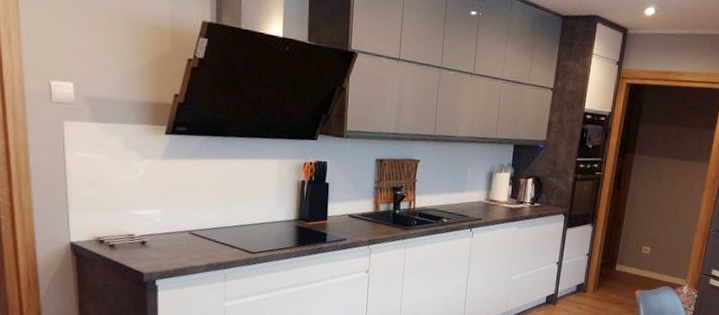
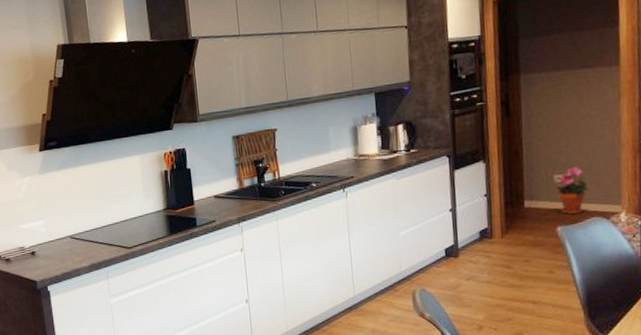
potted plant: none [642,242,666,282] -> present [557,167,588,214]

